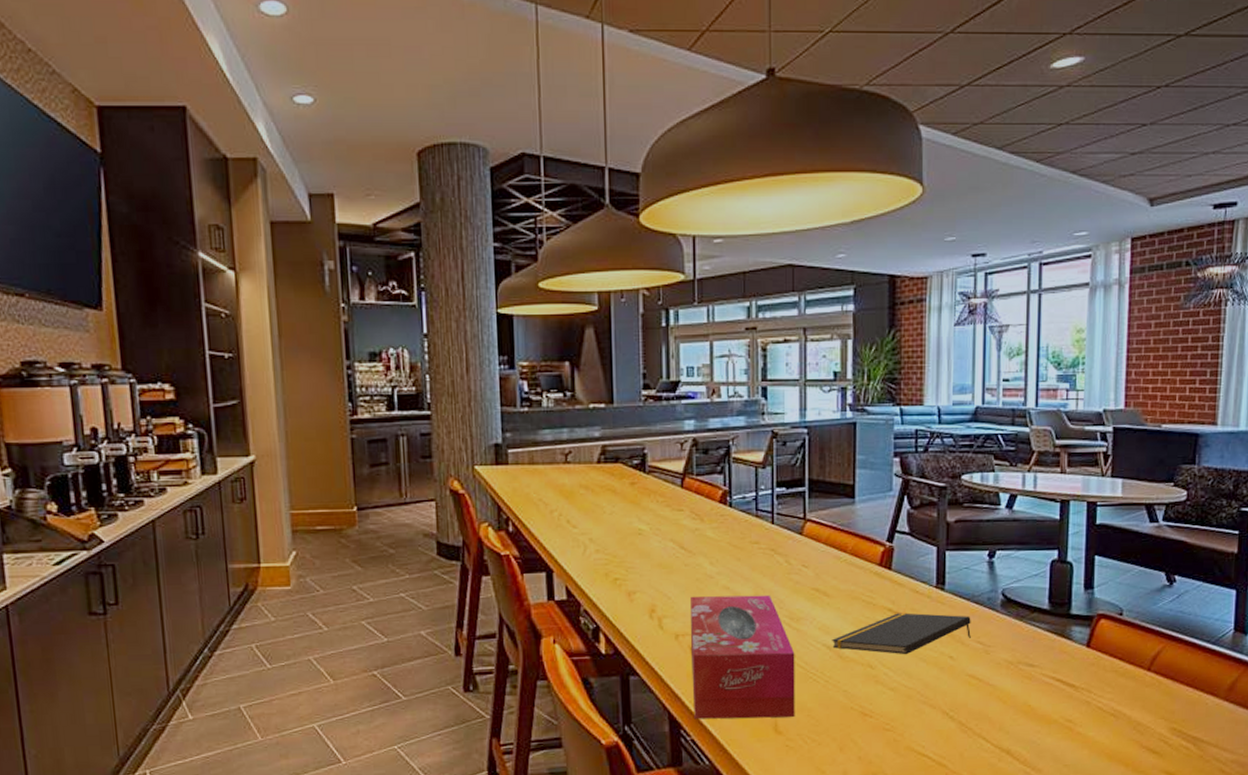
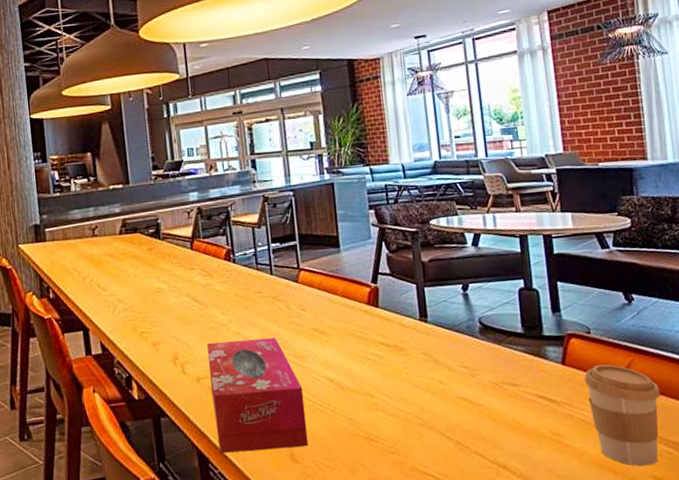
notepad: present [832,613,971,655] -> none [334,343,456,383]
coffee cup: none [1108,650,1188,760] -> present [584,364,661,466]

